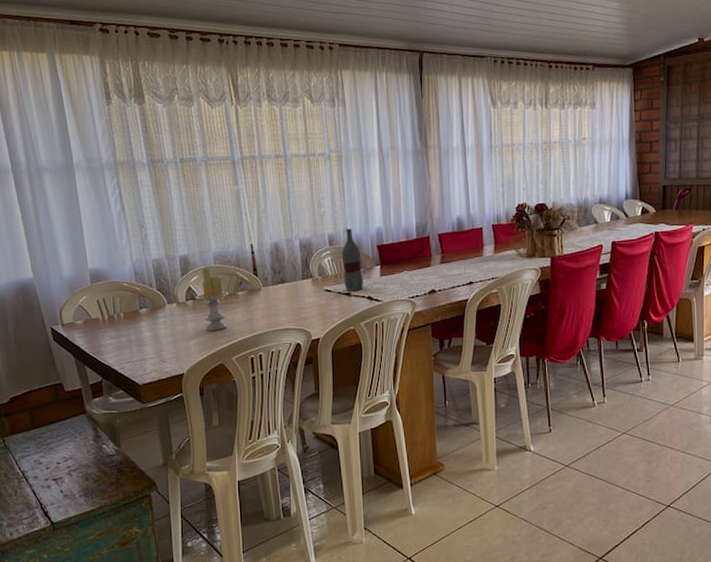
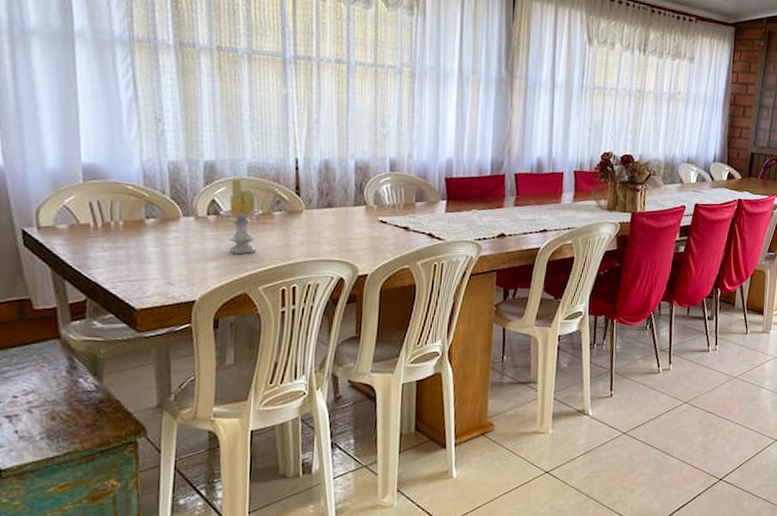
bottle: present [341,228,363,291] -> none [402,154,426,226]

